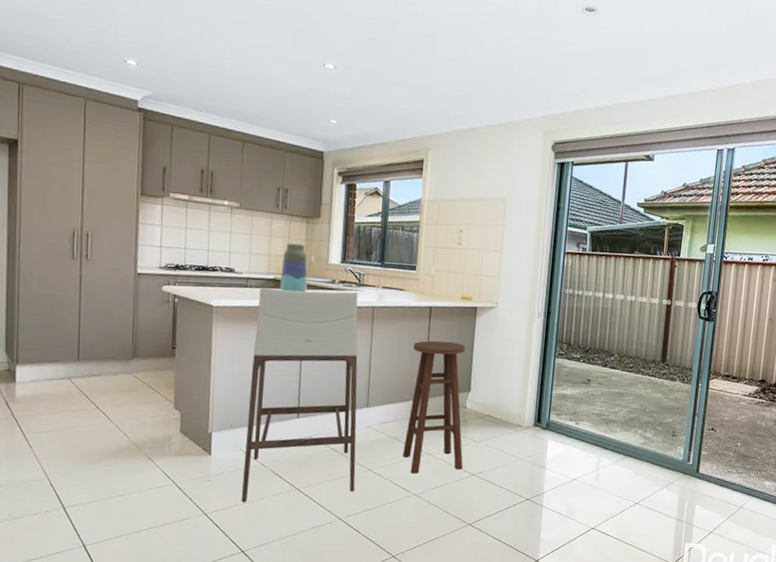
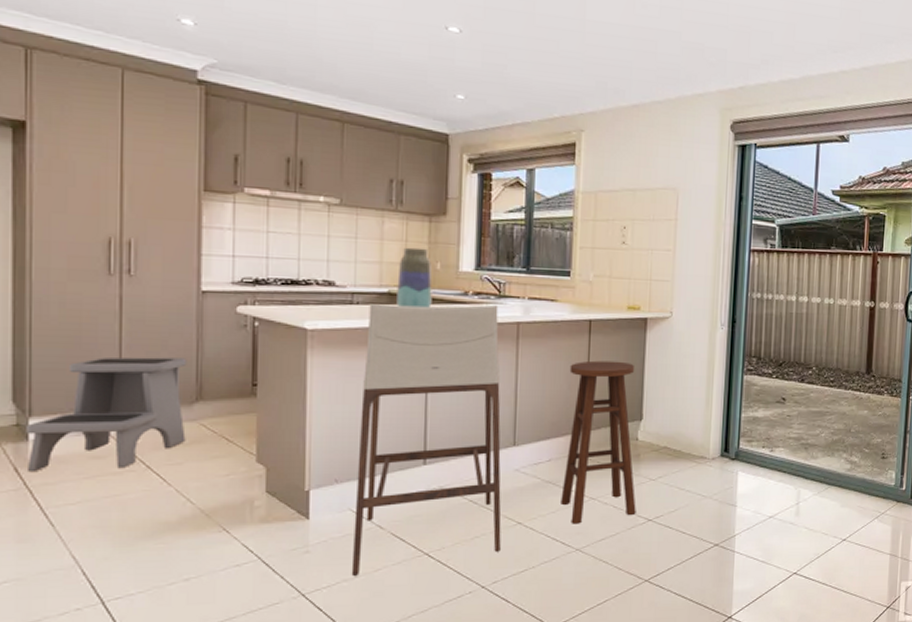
step stool: none [14,322,126,407] -> present [26,357,187,473]

